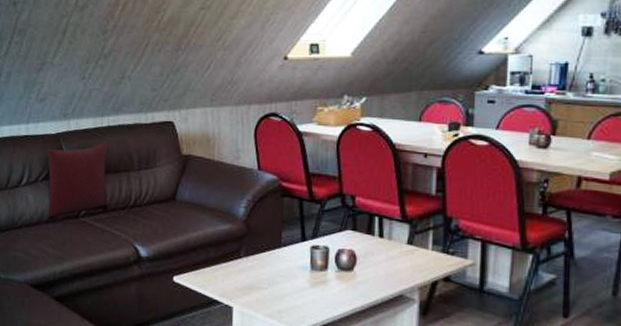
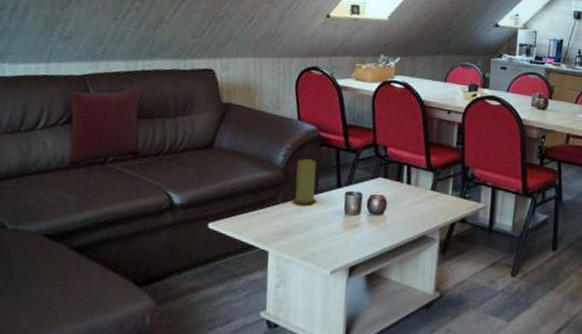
candle: none [254,211,281,261] -> present [291,159,317,207]

